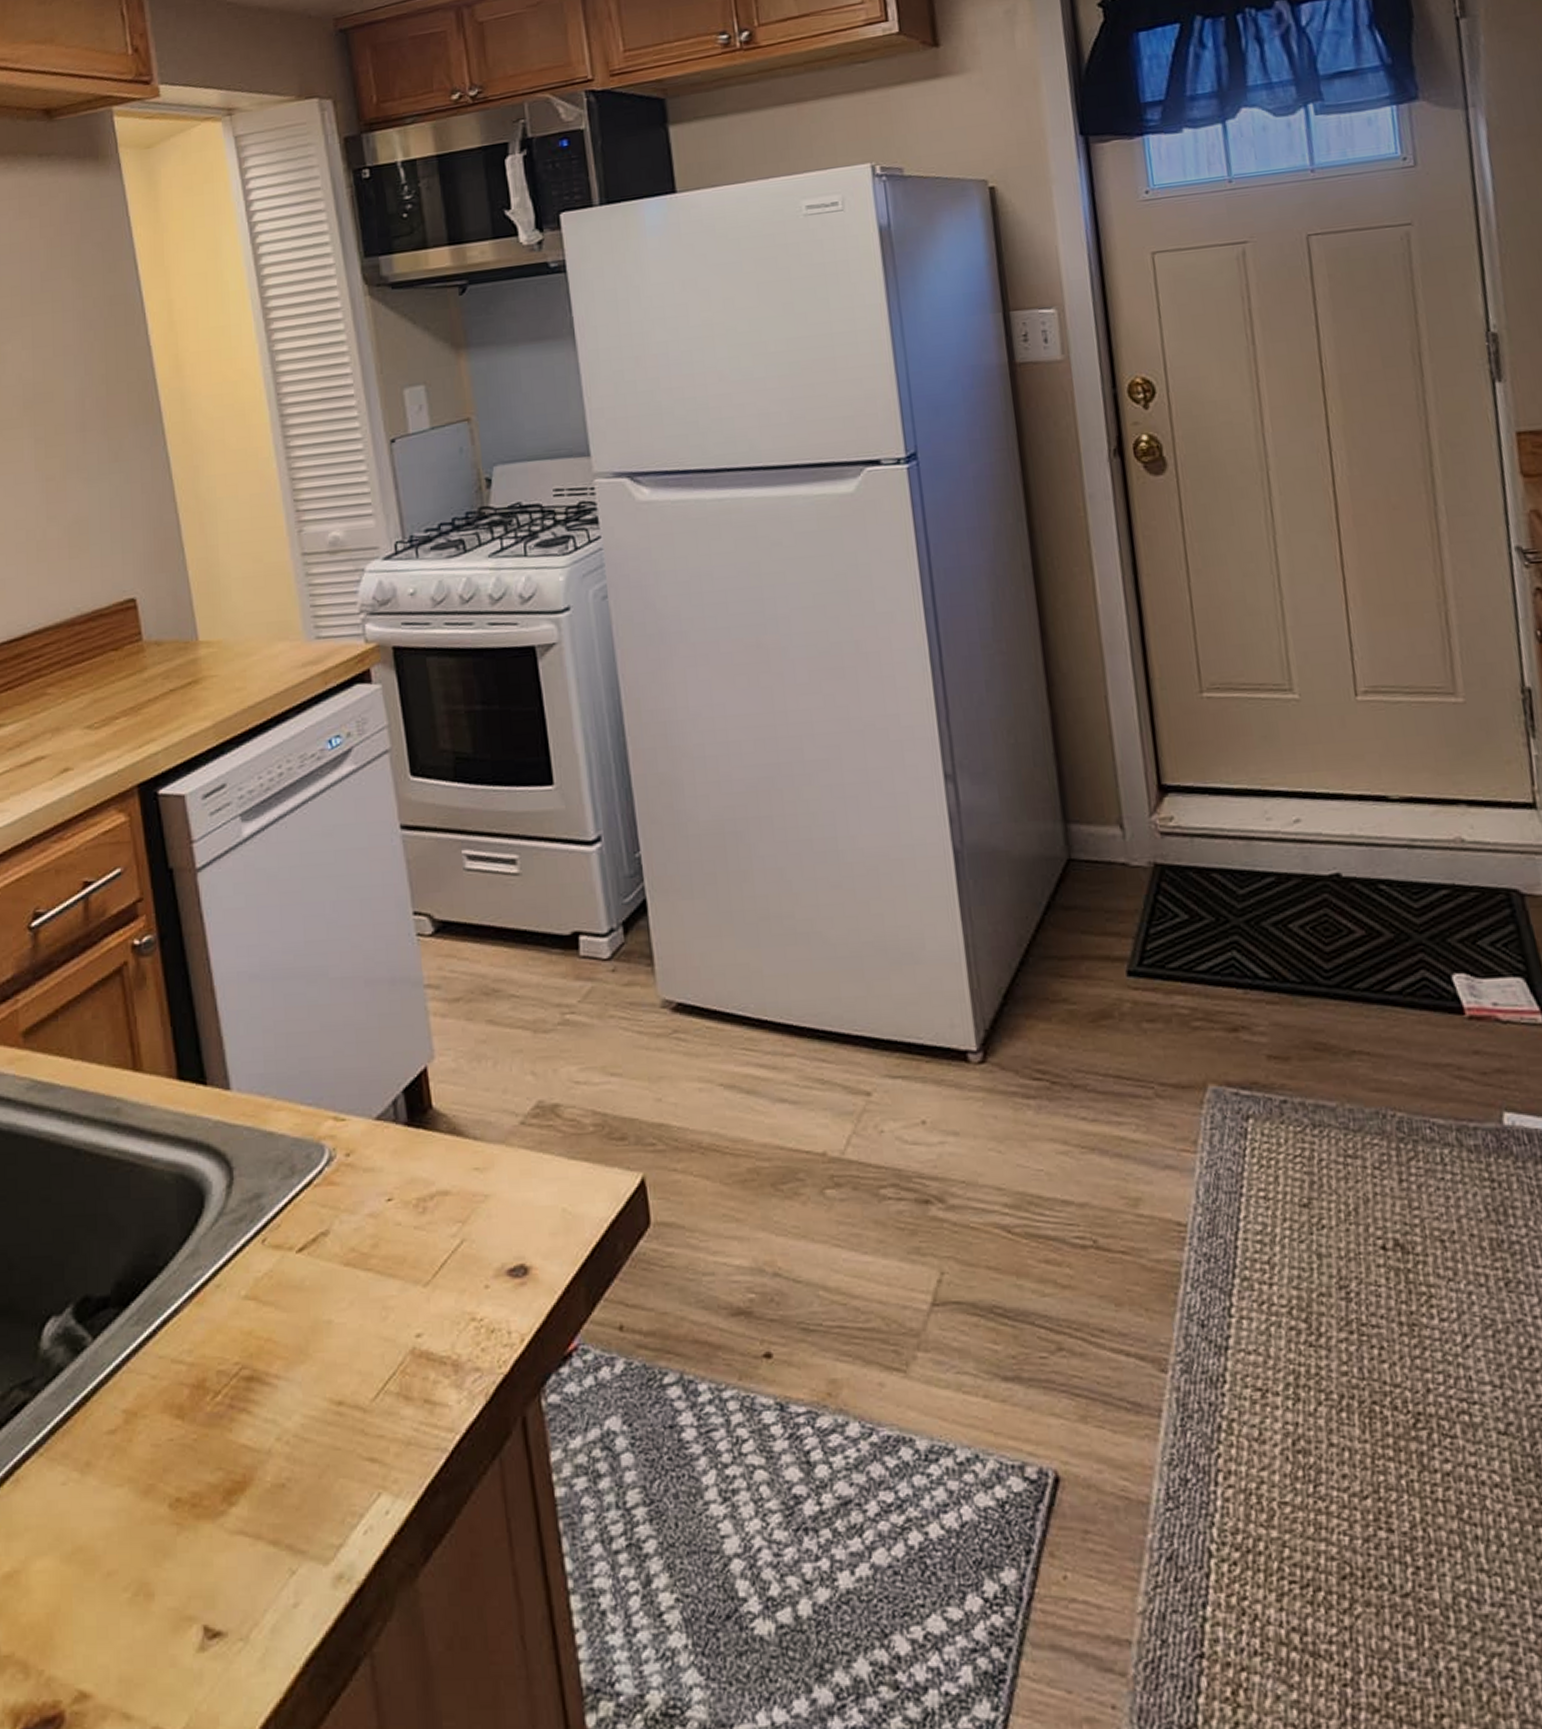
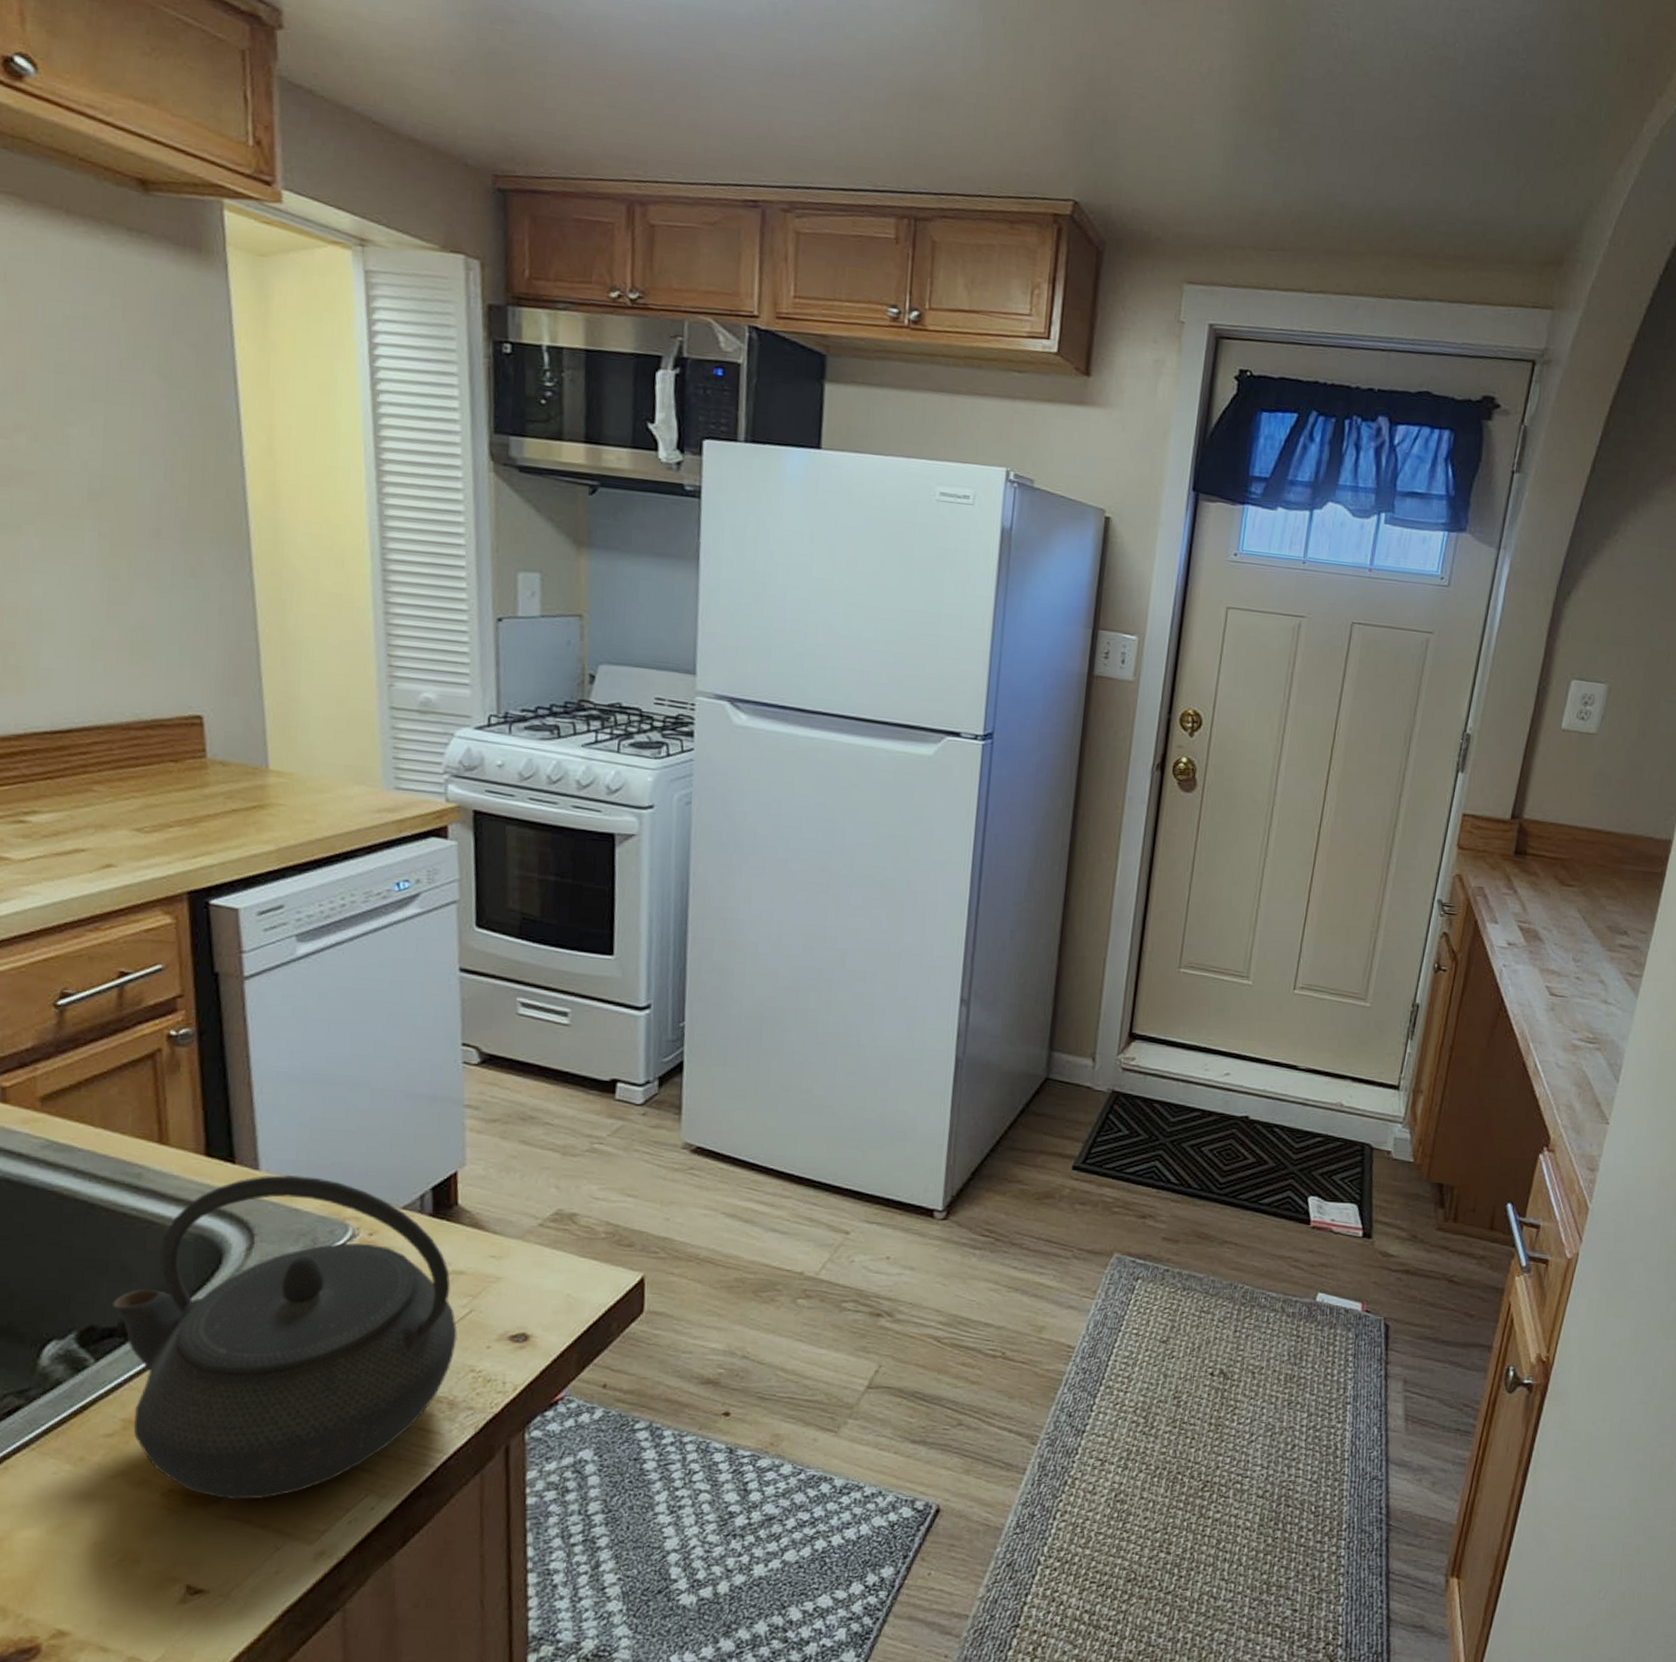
kettle: none [104,1091,452,1509] -> present [112,1174,457,1501]

